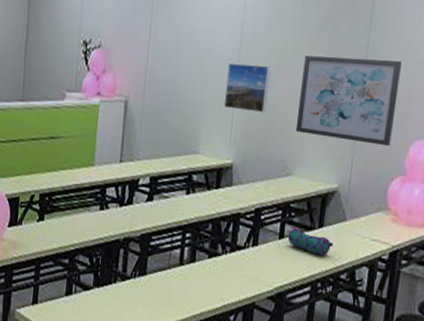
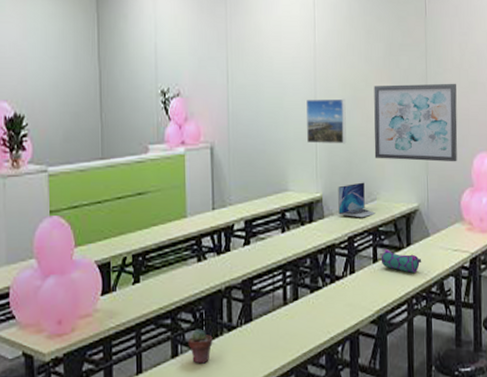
potted succulent: none [82,273,106,307] -> present [188,329,213,364]
laptop: none [248,154,289,192] -> present [338,182,376,218]

